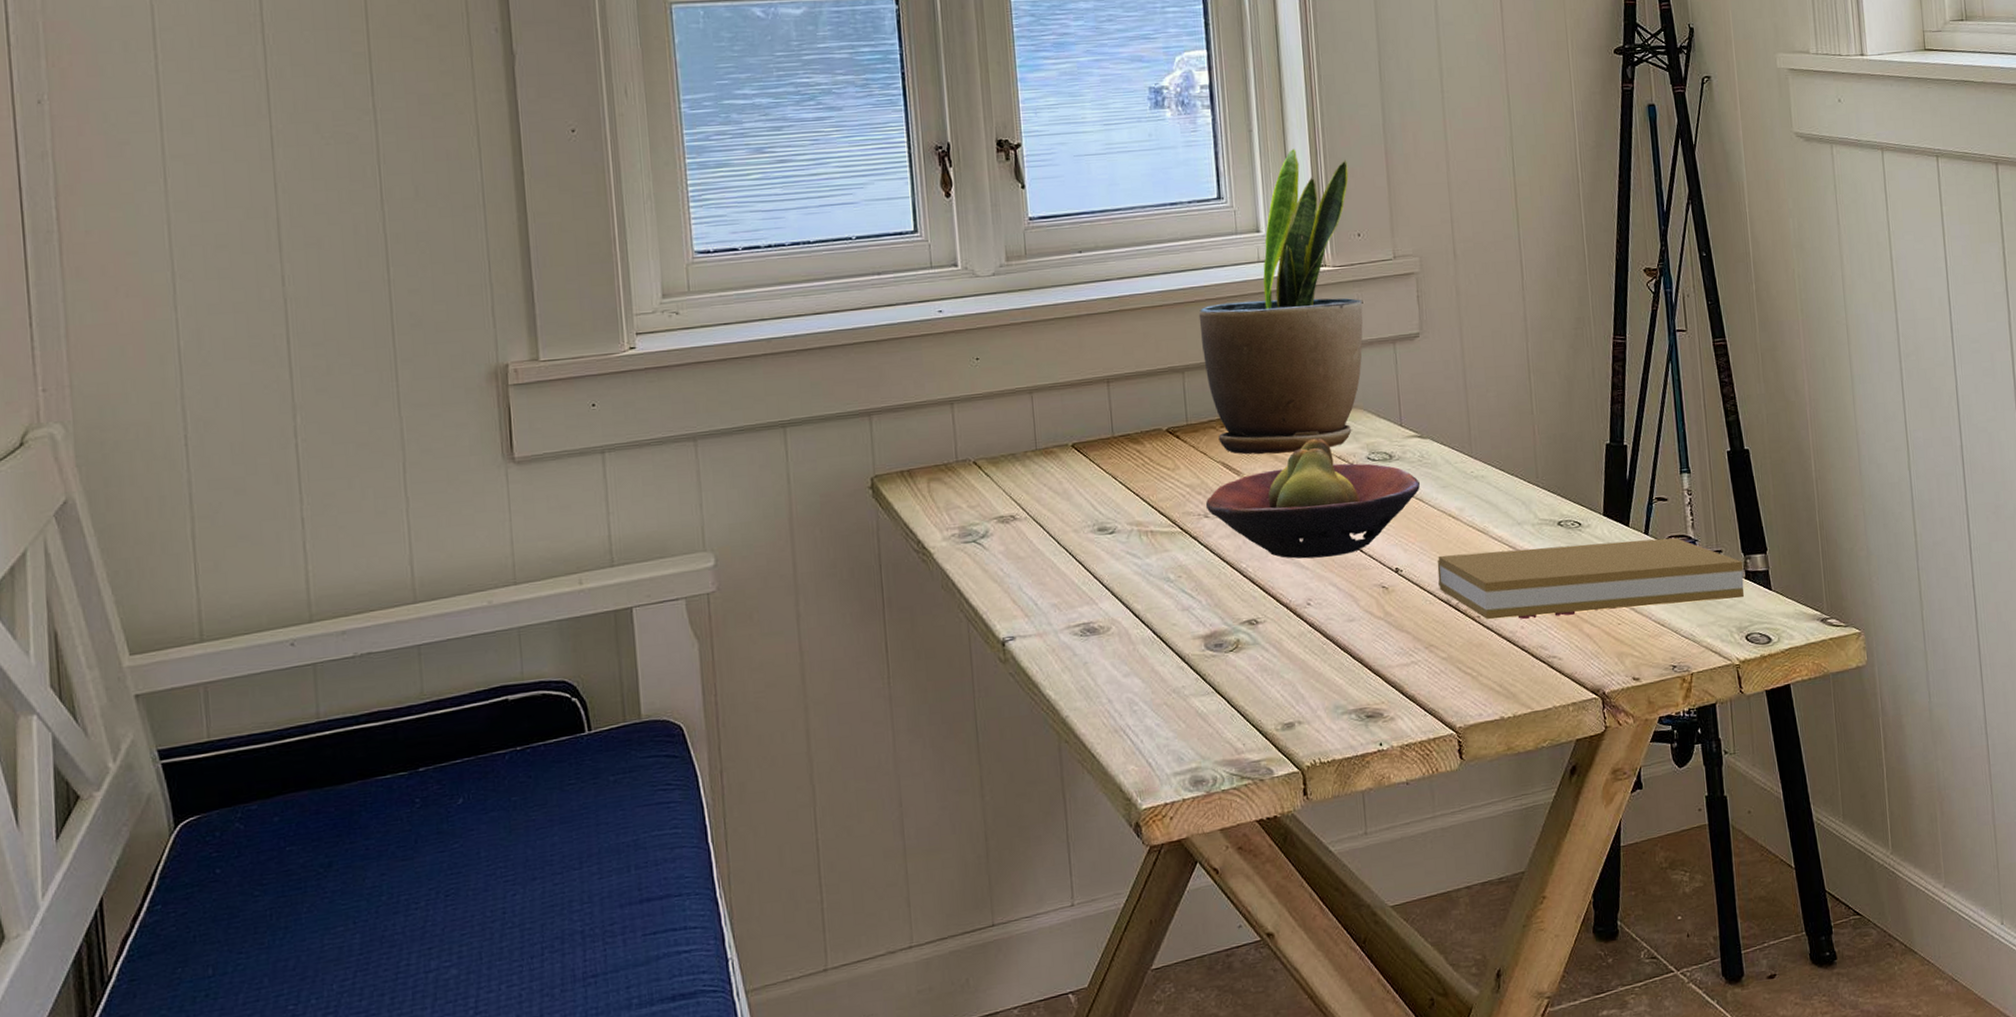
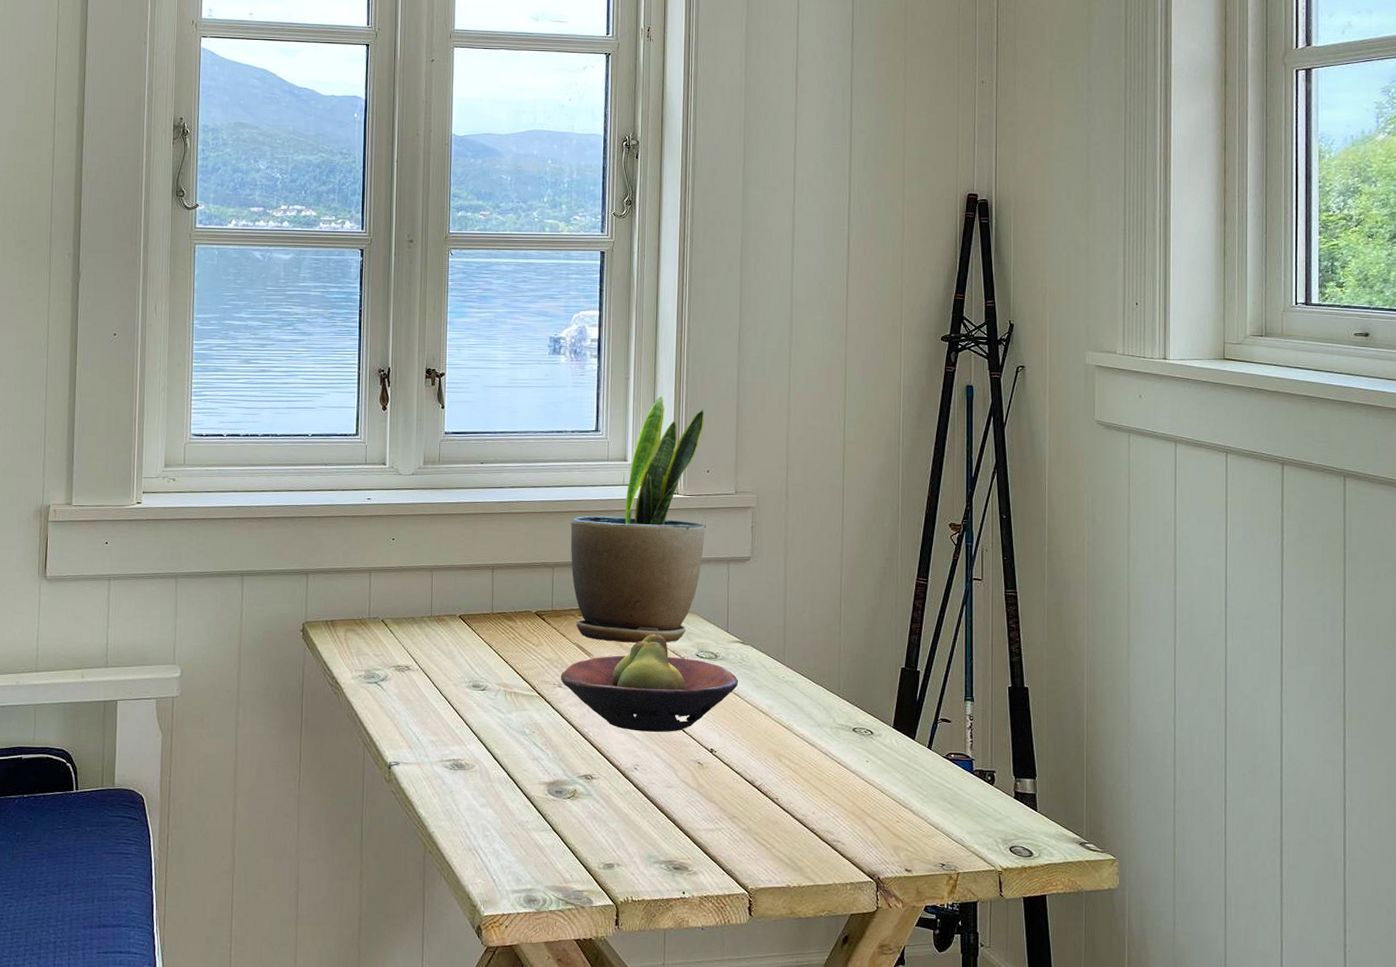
book: present [1437,537,1744,620] -> none [746,743,1014,815]

